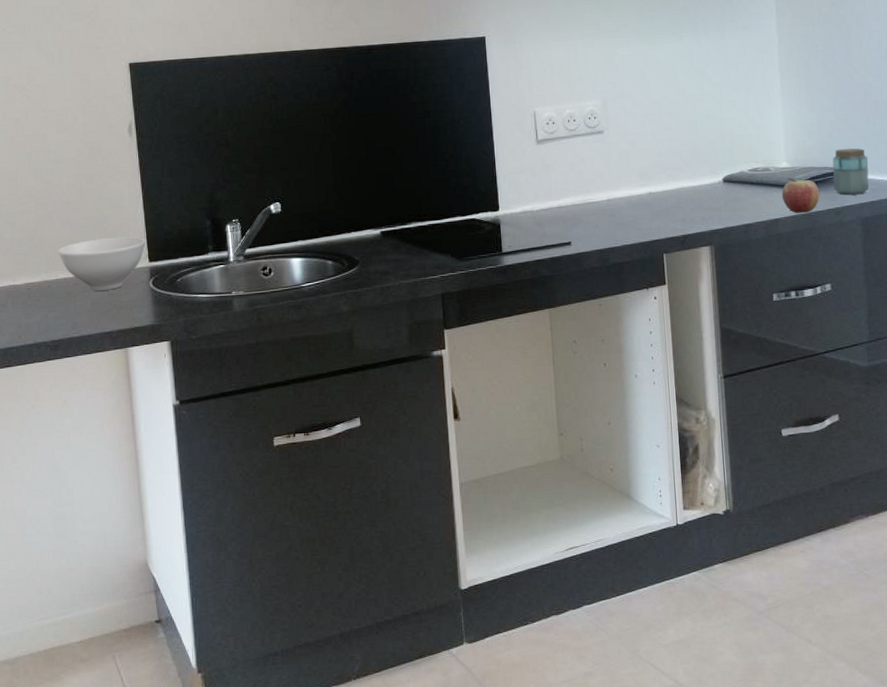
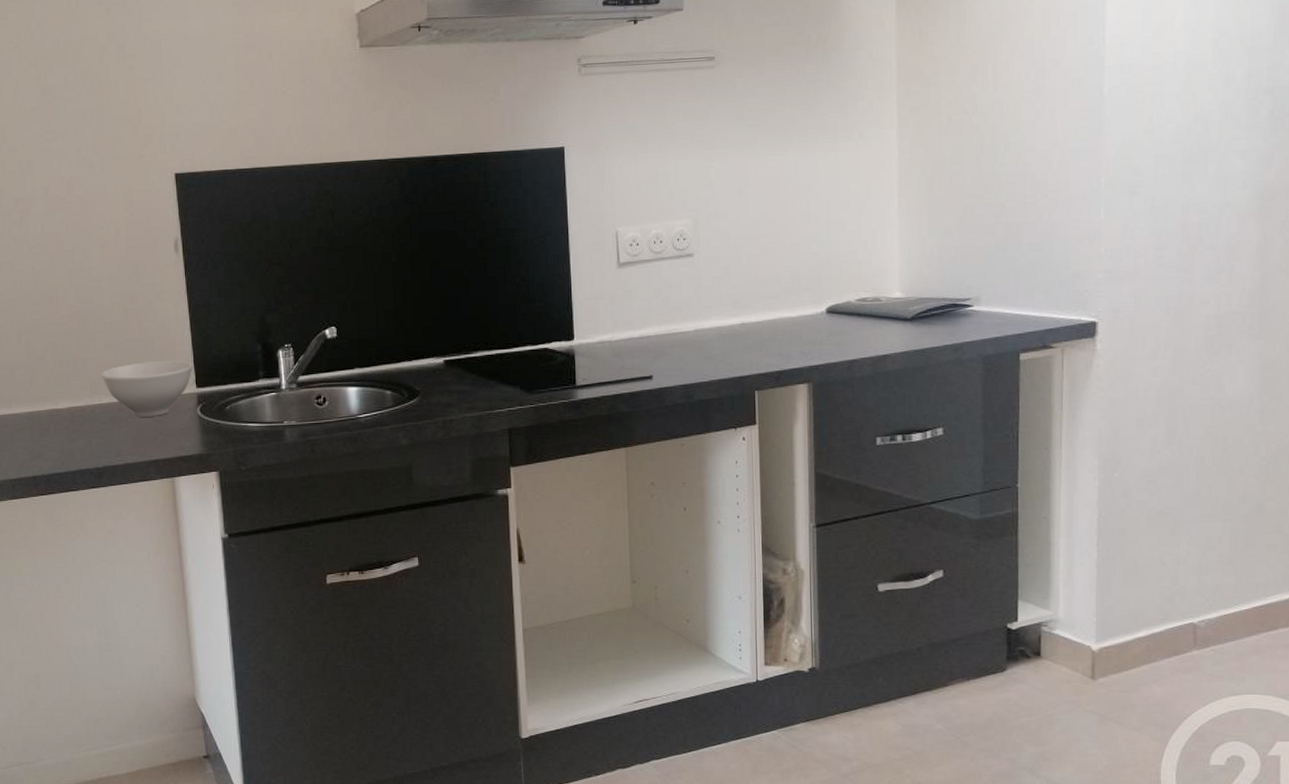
fruit: present [781,178,820,214] -> none [892,309,936,350]
peanut butter: present [832,148,870,195] -> none [952,277,995,329]

